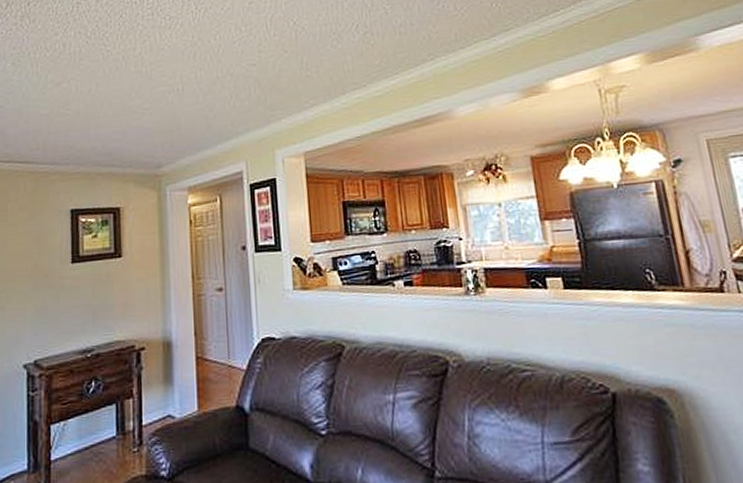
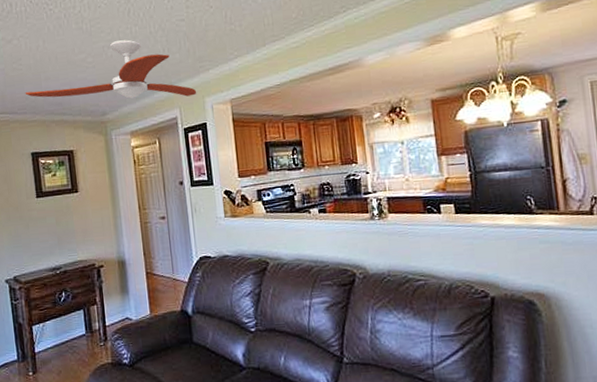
ceiling fan: none [70,84,267,150] -> present [25,39,197,99]

